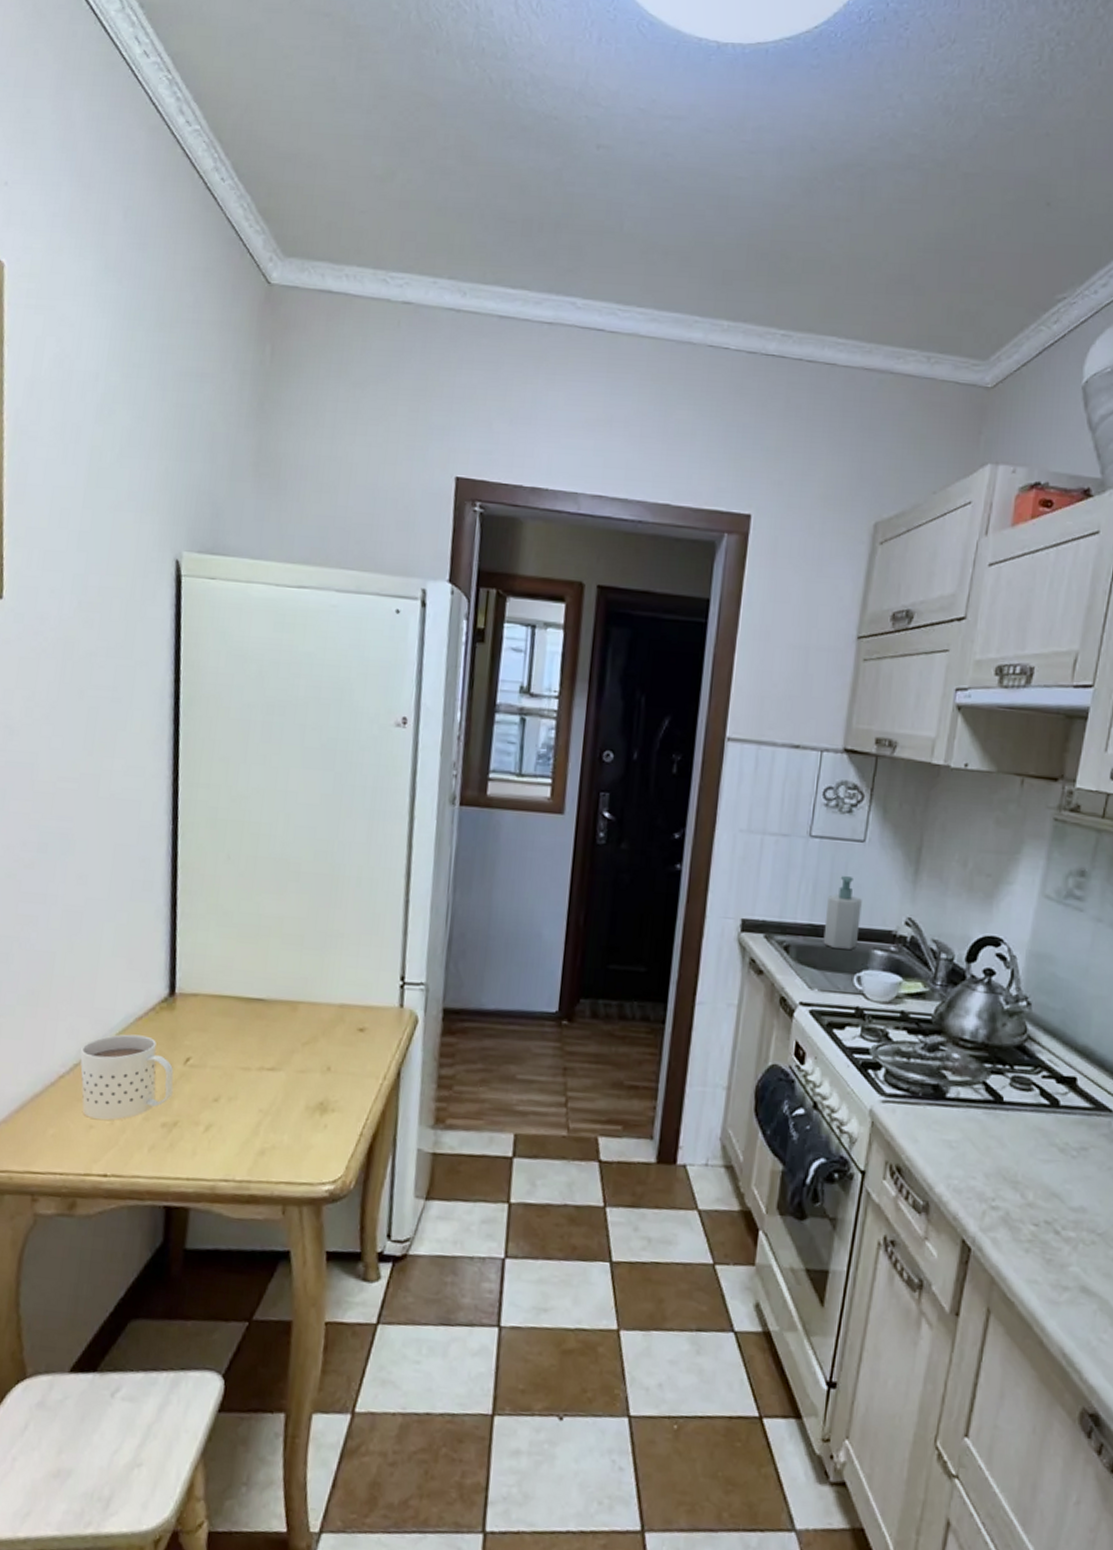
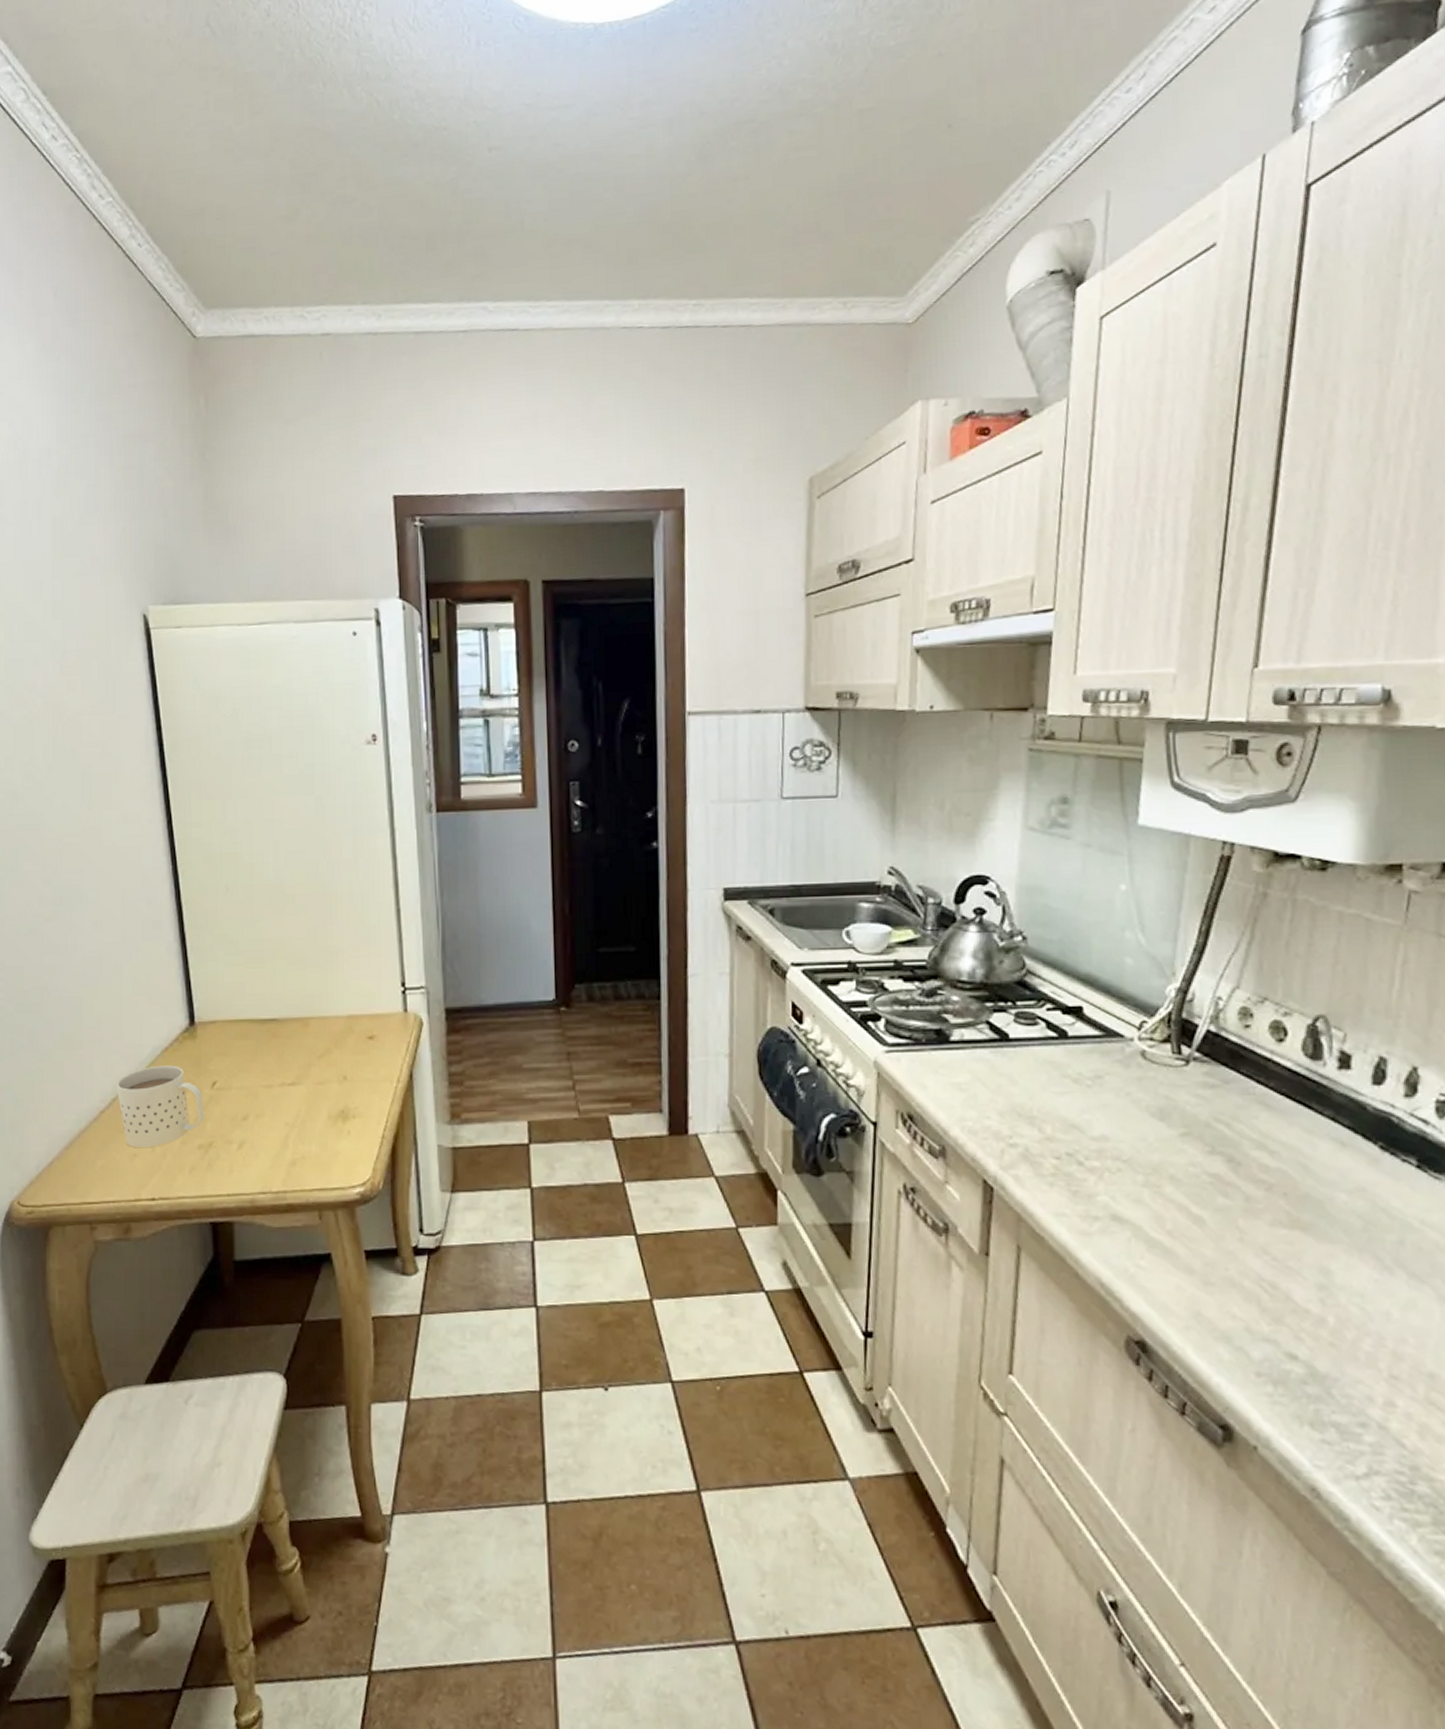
soap bottle: present [823,876,862,951] -> none [806,833,843,907]

